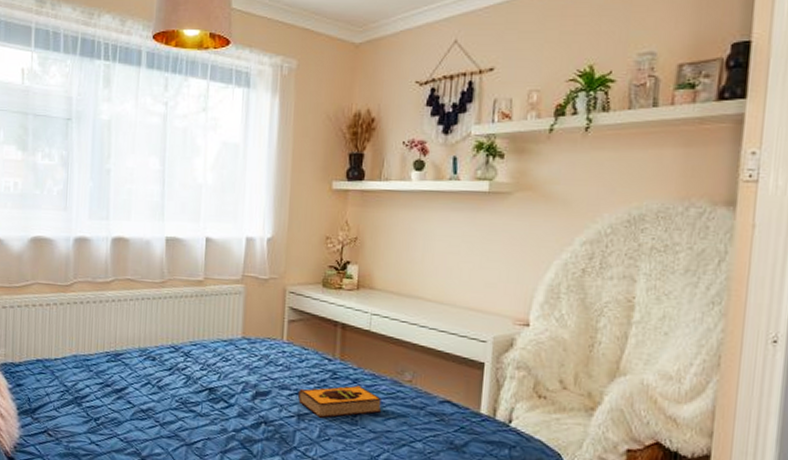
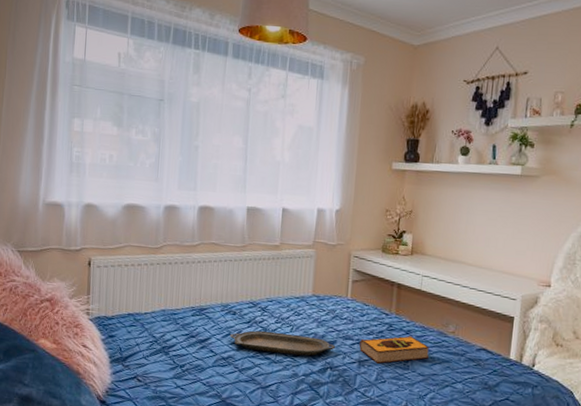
serving tray: none [148,378,271,409] -> present [229,330,336,356]

